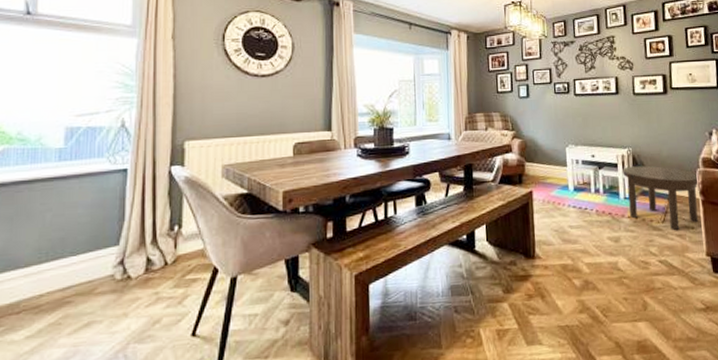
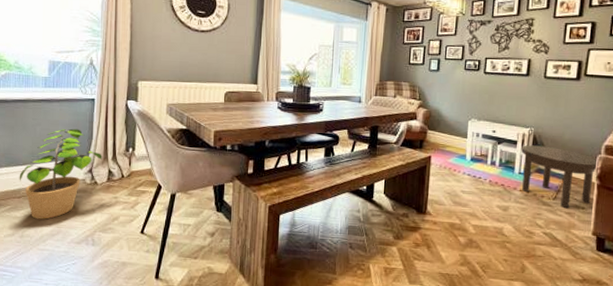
potted plant: none [18,209,138,340] -> present [19,128,102,219]

